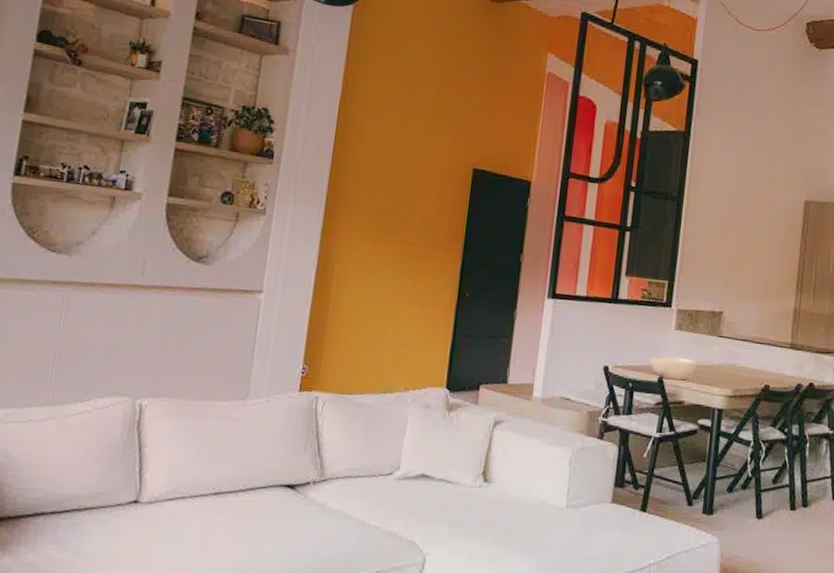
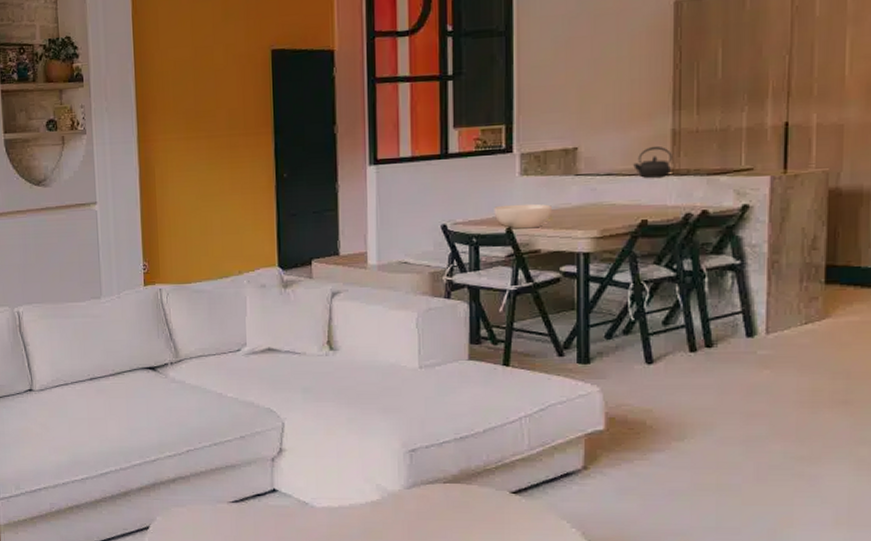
kettle: none [763,320,793,350] -> present [633,145,672,179]

